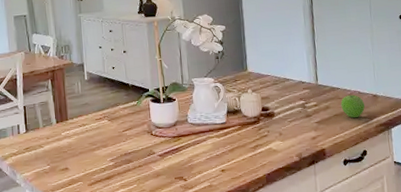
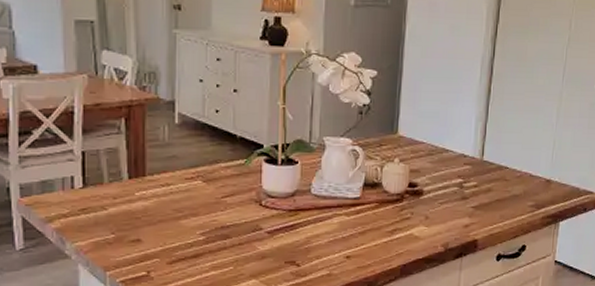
fruit: present [341,94,365,118] -> none [506,177,535,206]

